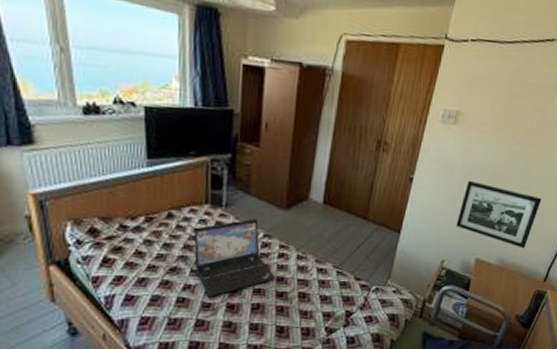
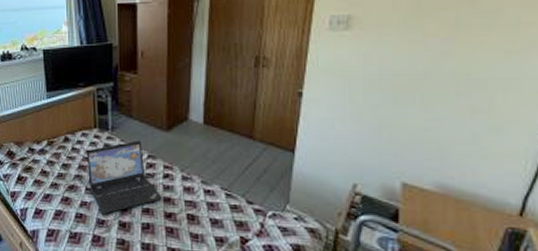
picture frame: present [456,180,542,249] -> none [367,90,493,171]

